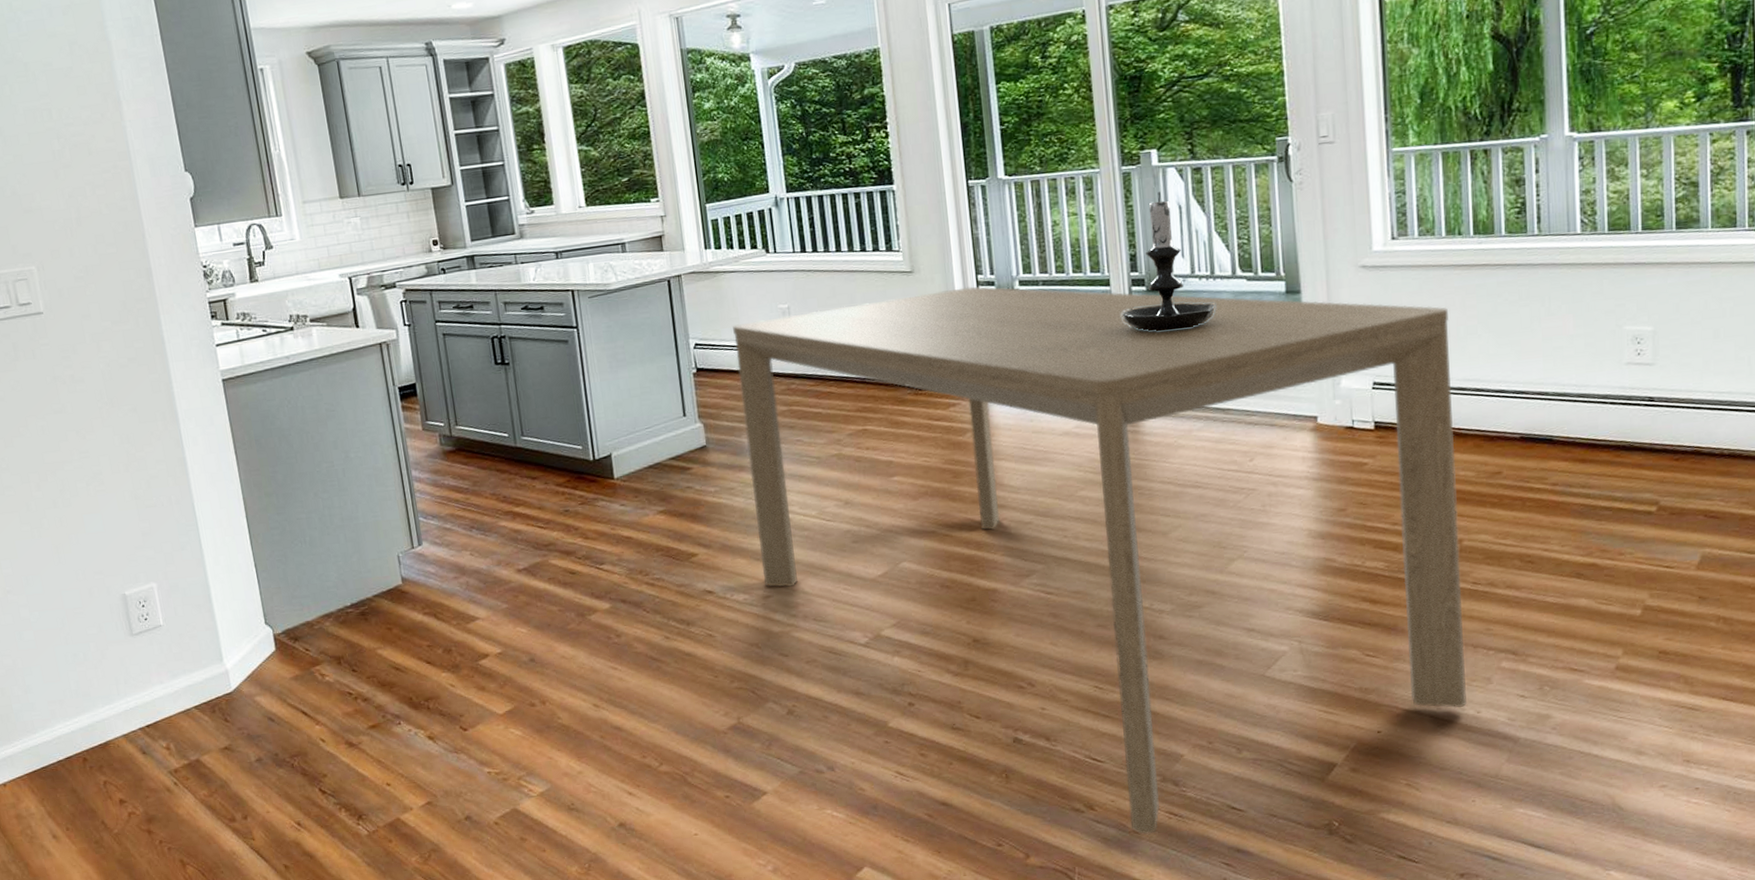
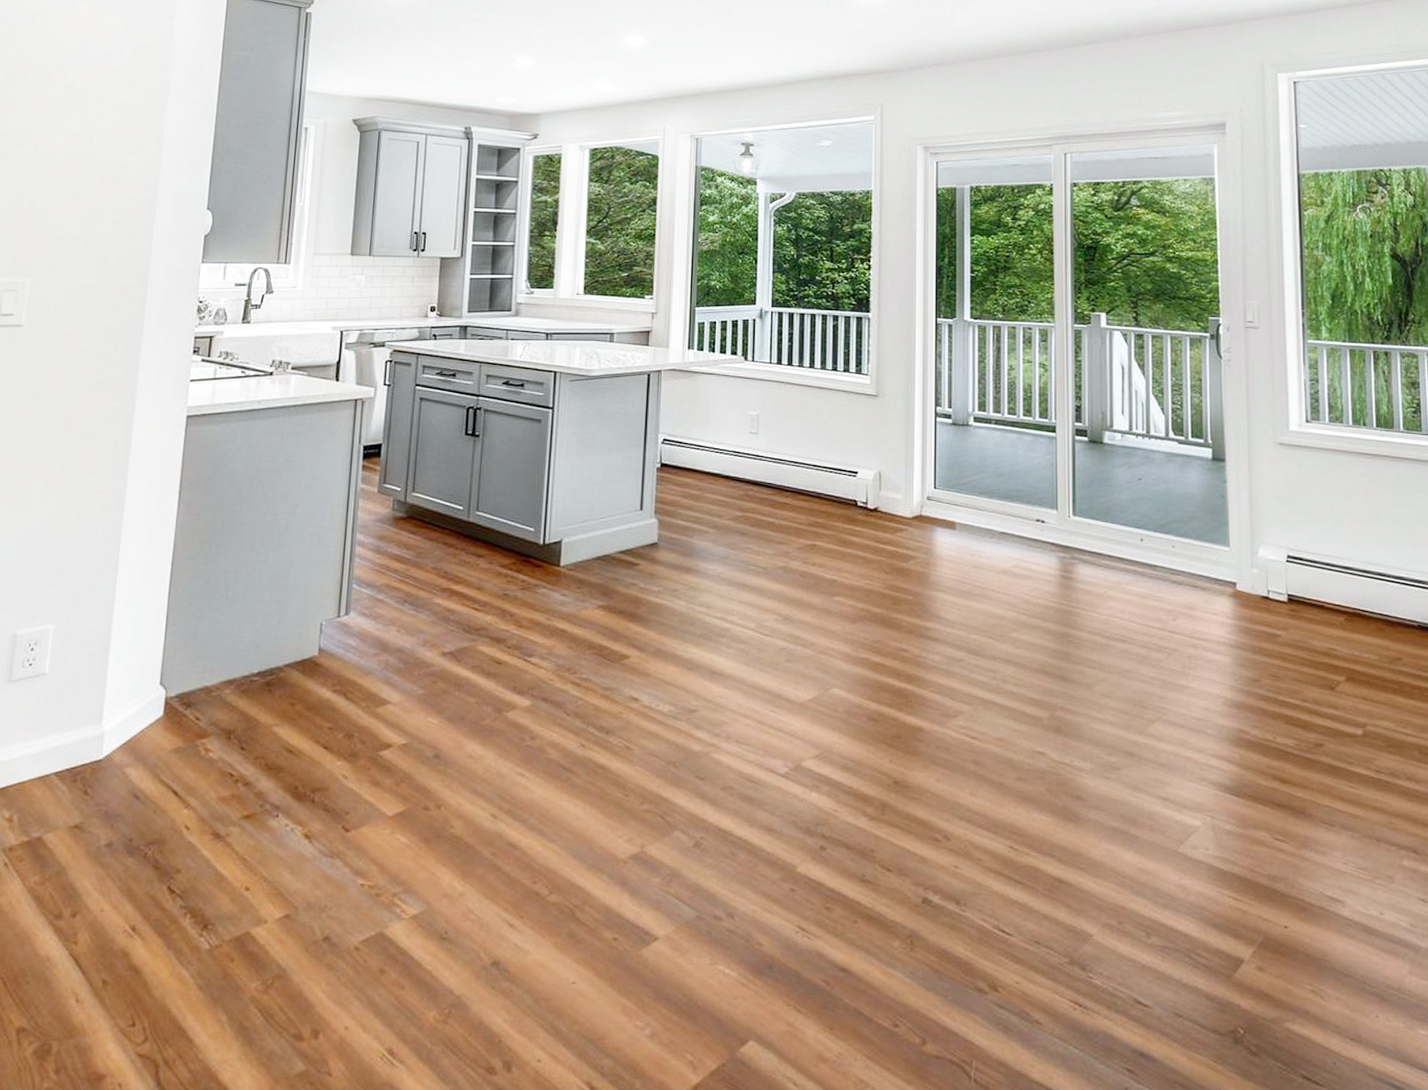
dining table: present [733,286,1468,834] -> none [693,417,1371,1026]
candle holder: present [1121,192,1216,331] -> none [1064,352,1150,482]

